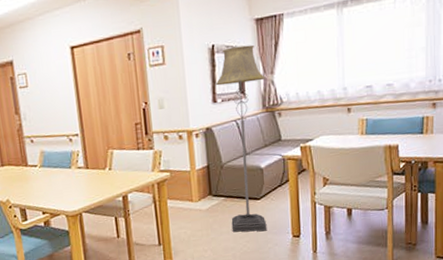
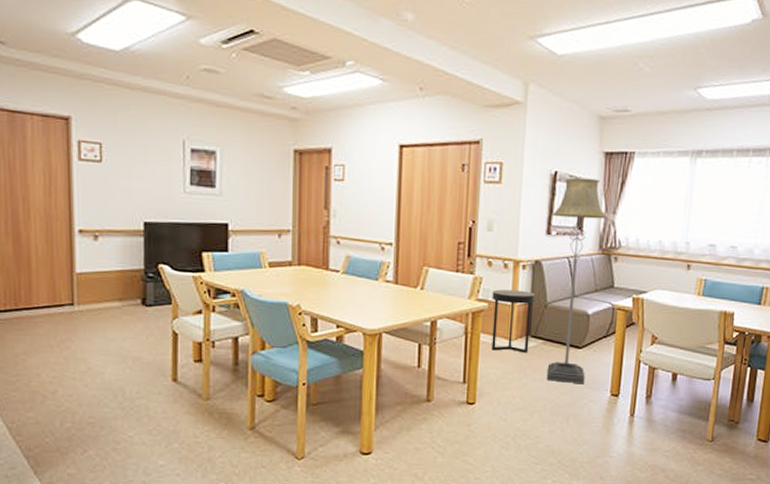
side table: none [172,156,212,214] -> present [491,289,535,353]

